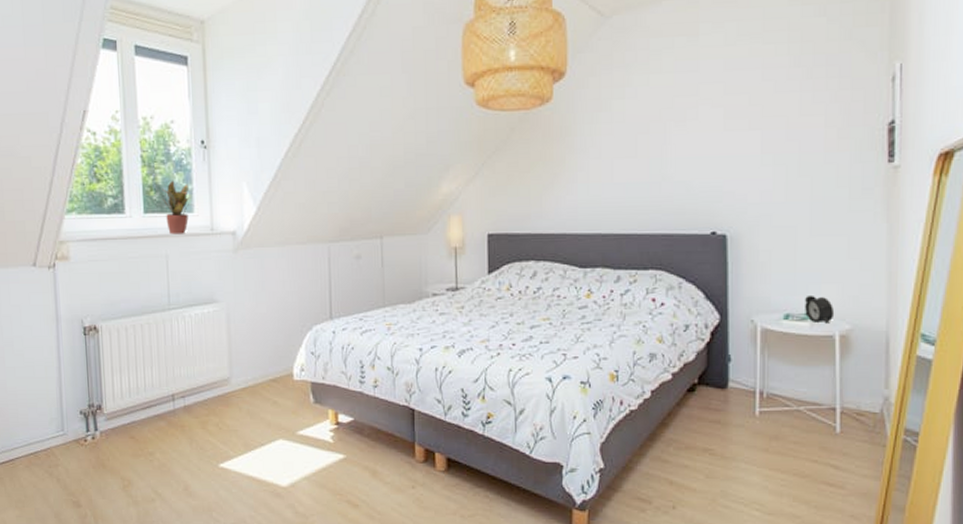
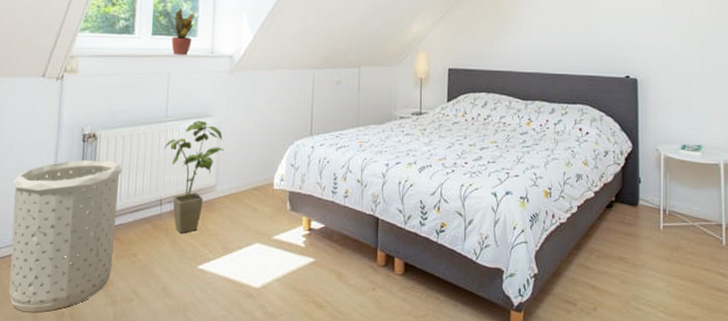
laundry basket: none [17,353,130,513] -> present [8,159,123,313]
house plant: none [170,307,236,431] -> present [163,120,224,234]
alarm clock: present [805,294,835,324] -> none [697,130,720,154]

